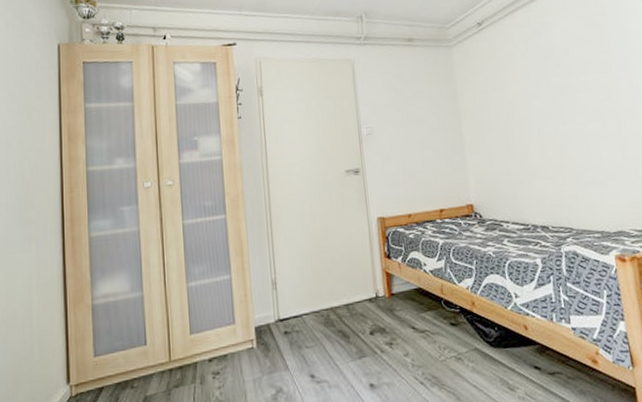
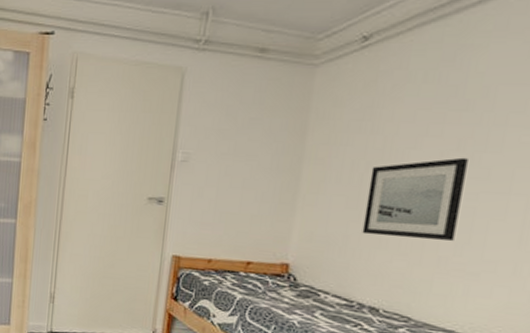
wall art: none [511,99,581,168] -> present [362,157,468,242]

